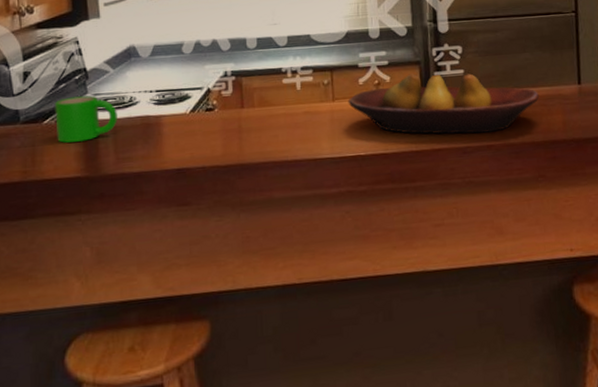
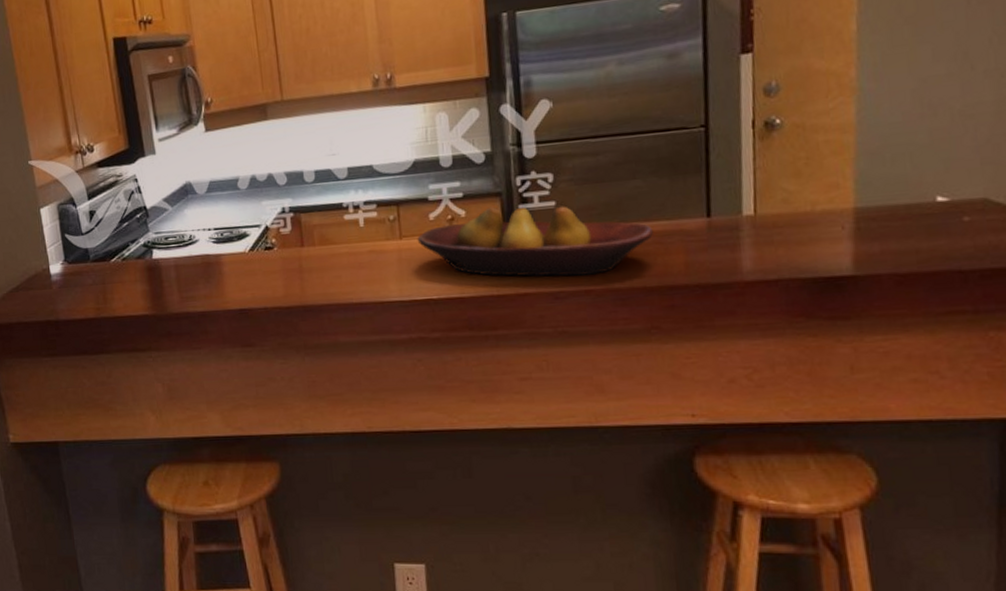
mug: present [55,95,117,143] -> none [120,234,179,281]

